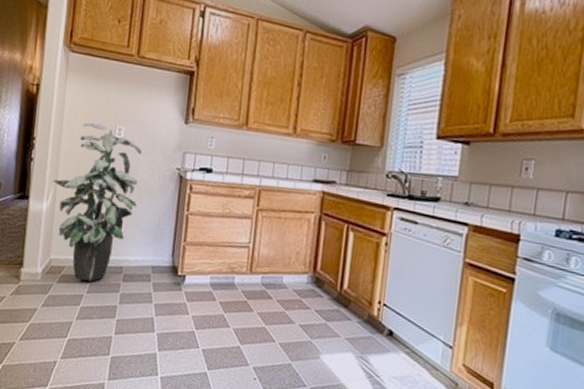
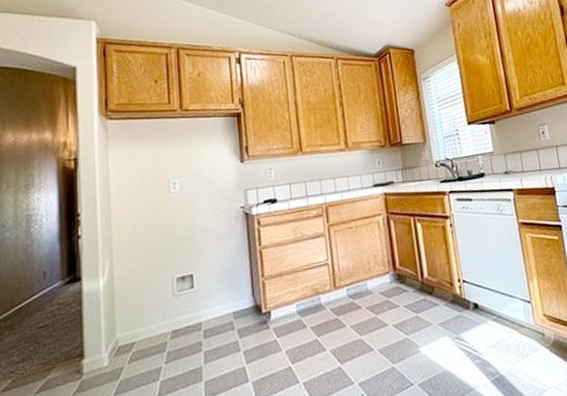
indoor plant: present [53,122,142,282] -> none [108,182,205,353]

